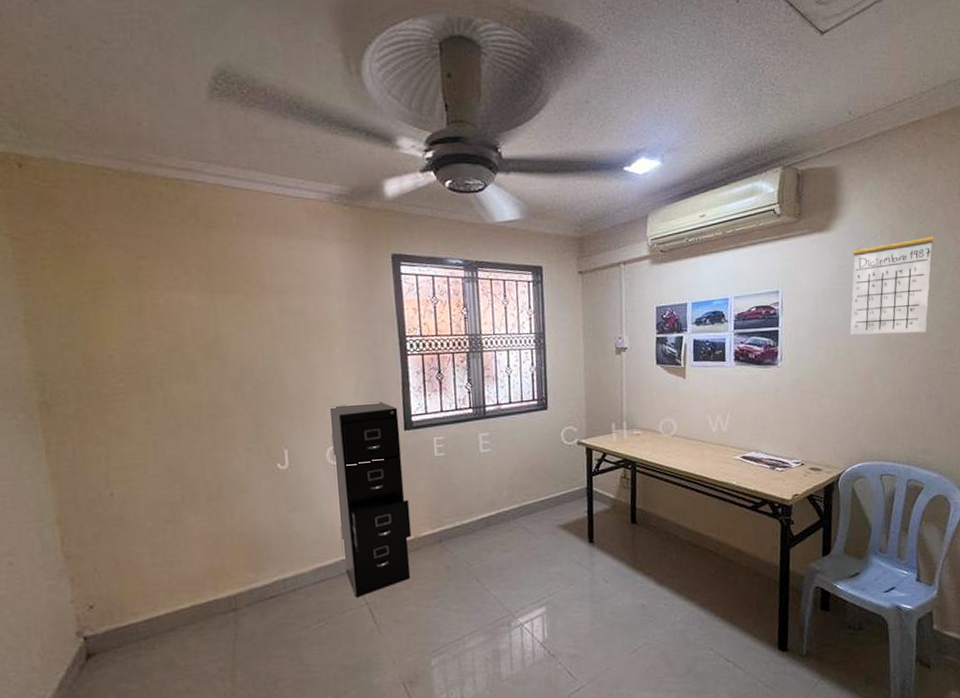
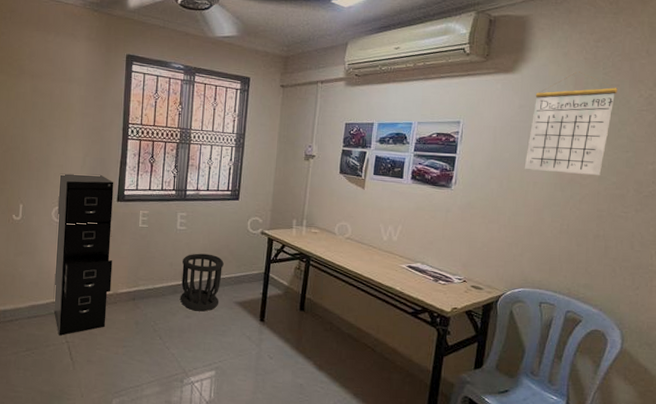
wastebasket: none [491,475,540,544] -> present [179,253,224,312]

